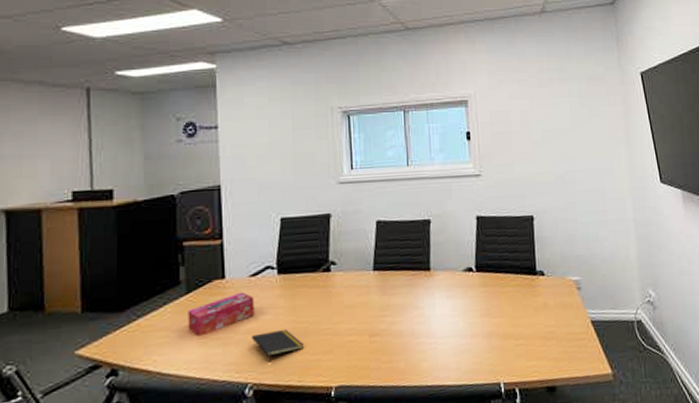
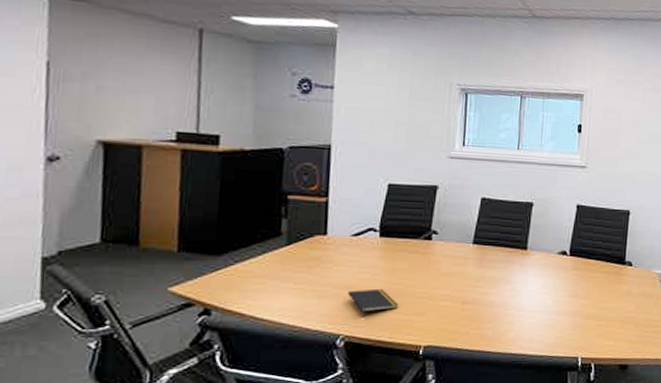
tissue box: present [188,292,255,337] -> none [285,249,355,287]

